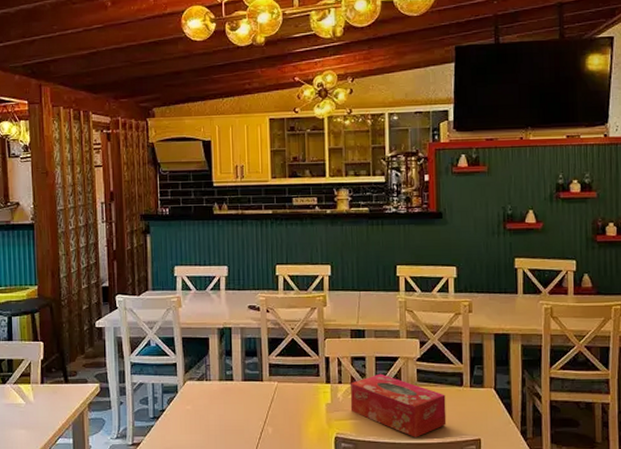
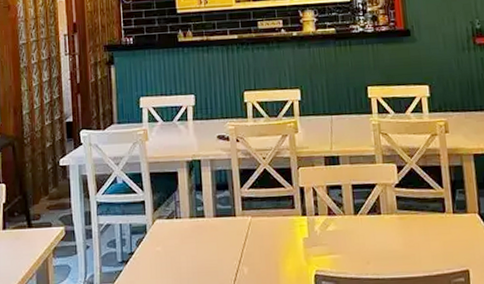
tissue box: present [350,373,447,437] -> none [328,202,432,272]

